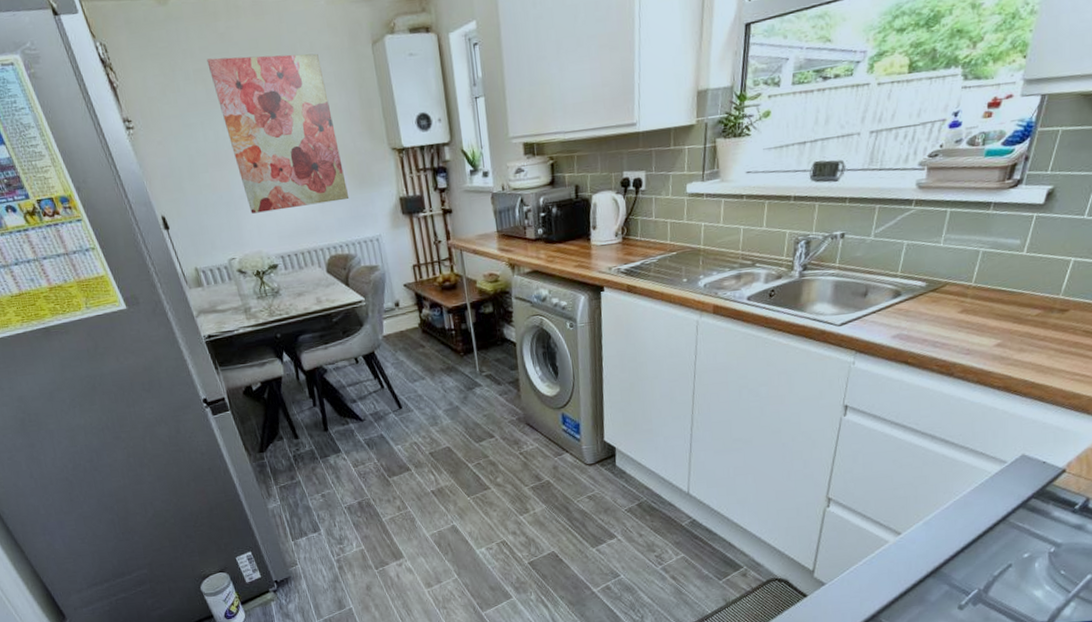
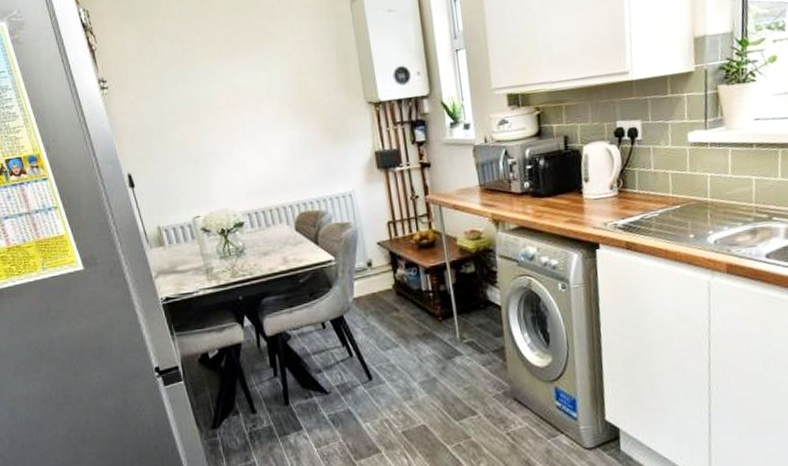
wall art: present [207,53,350,214] -> none [185,12,322,170]

